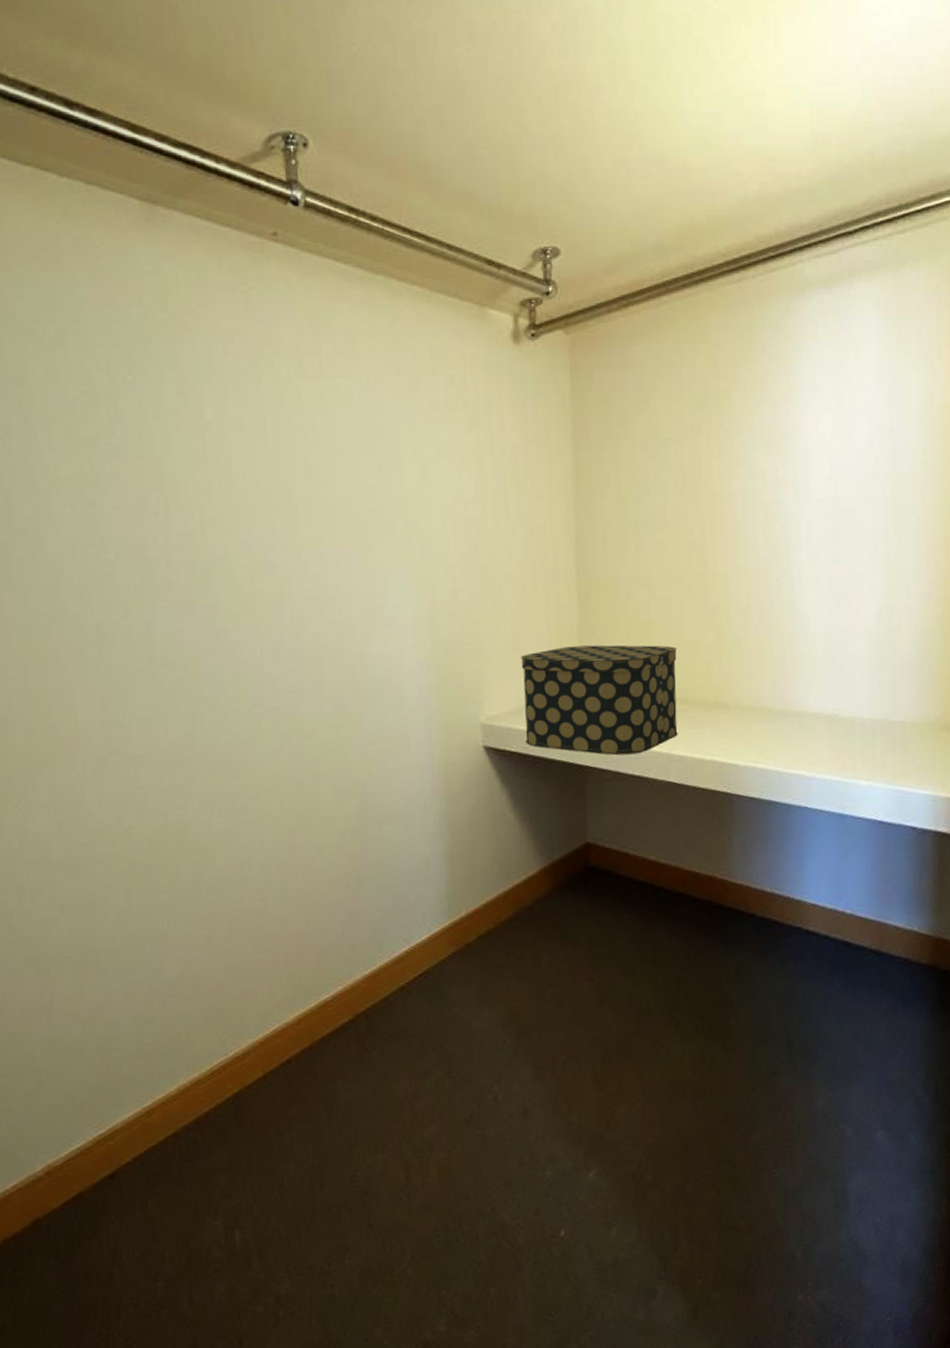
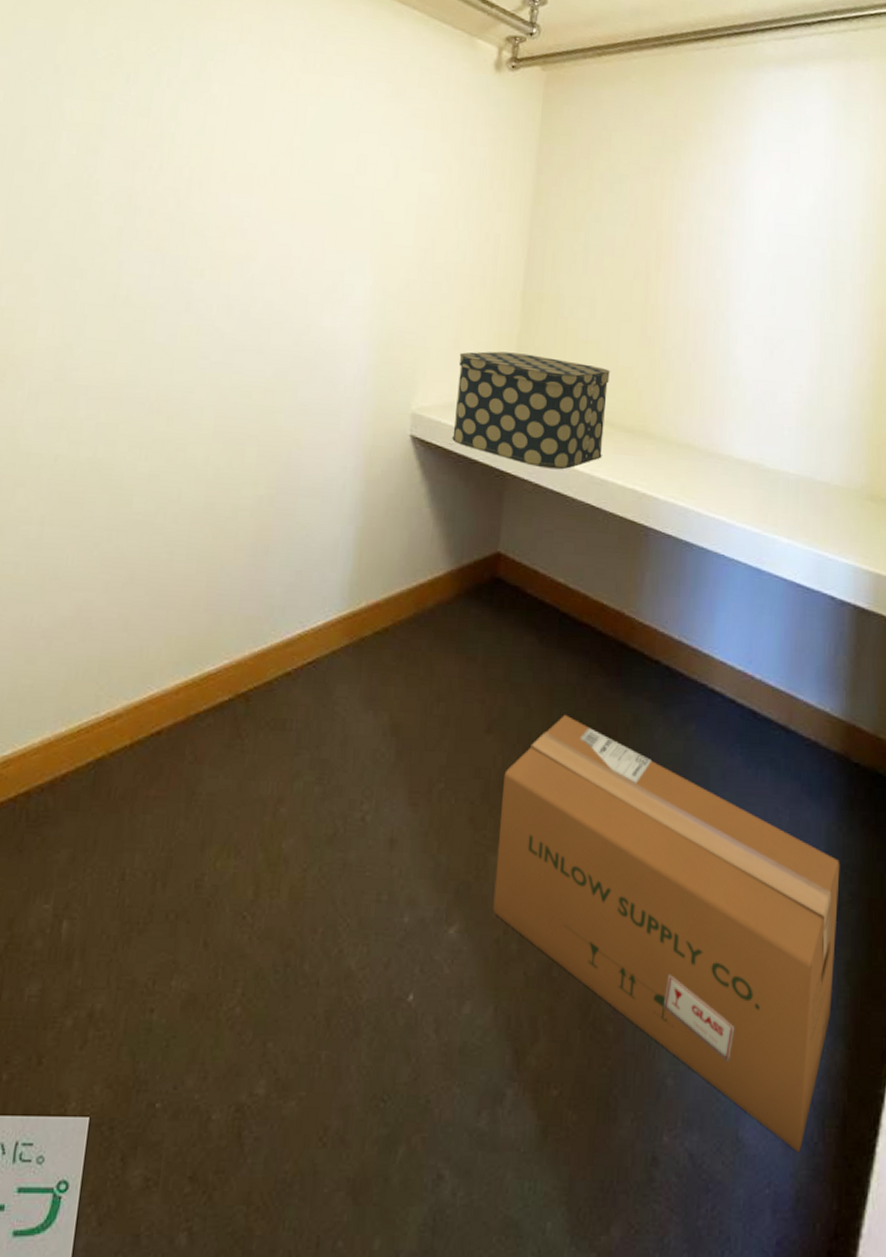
box: none [621,976,936,1287] -> present [493,714,840,1153]

